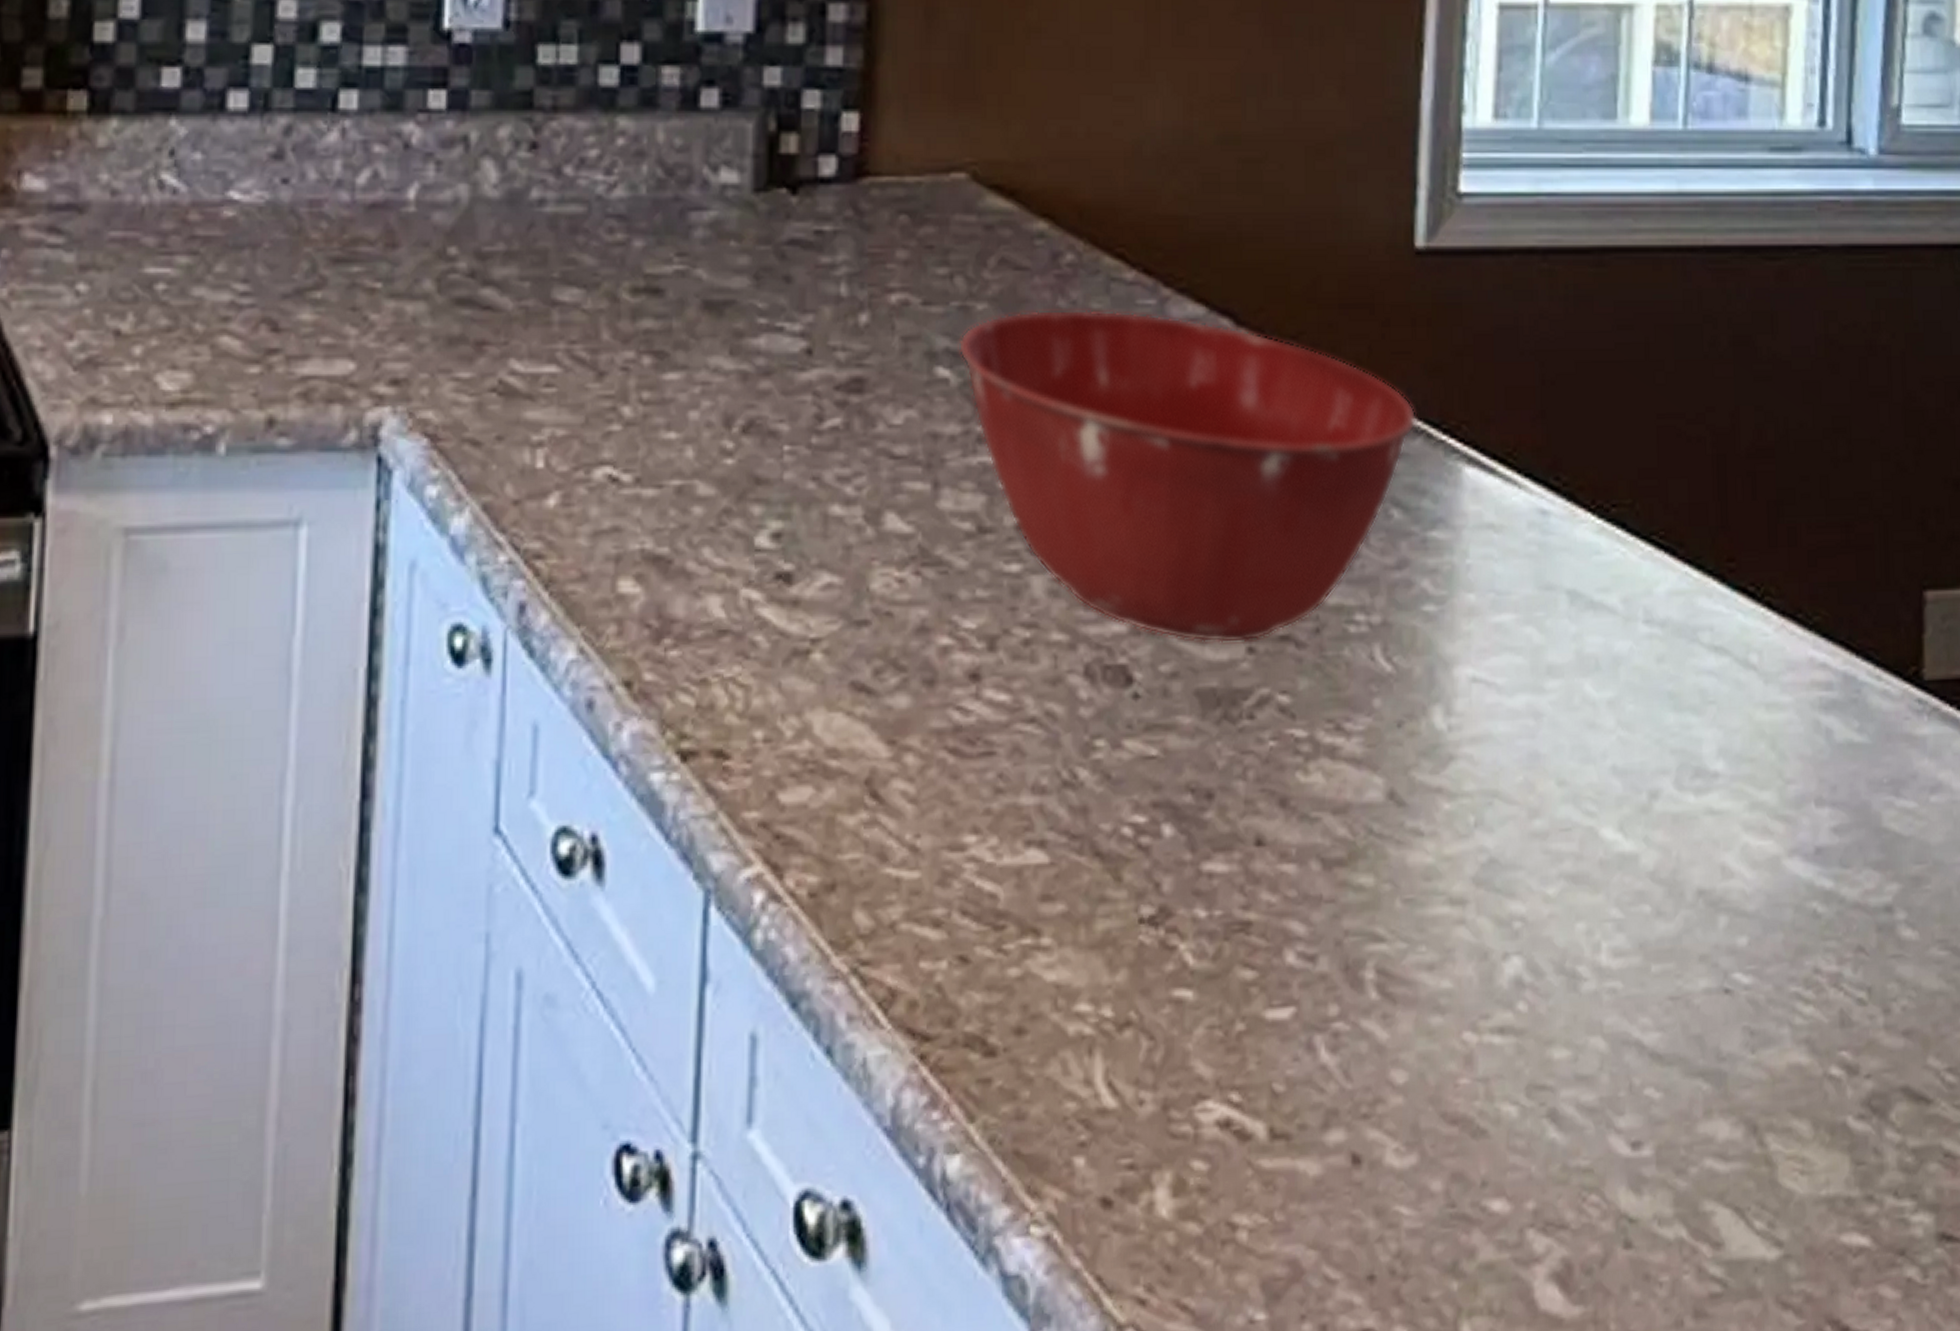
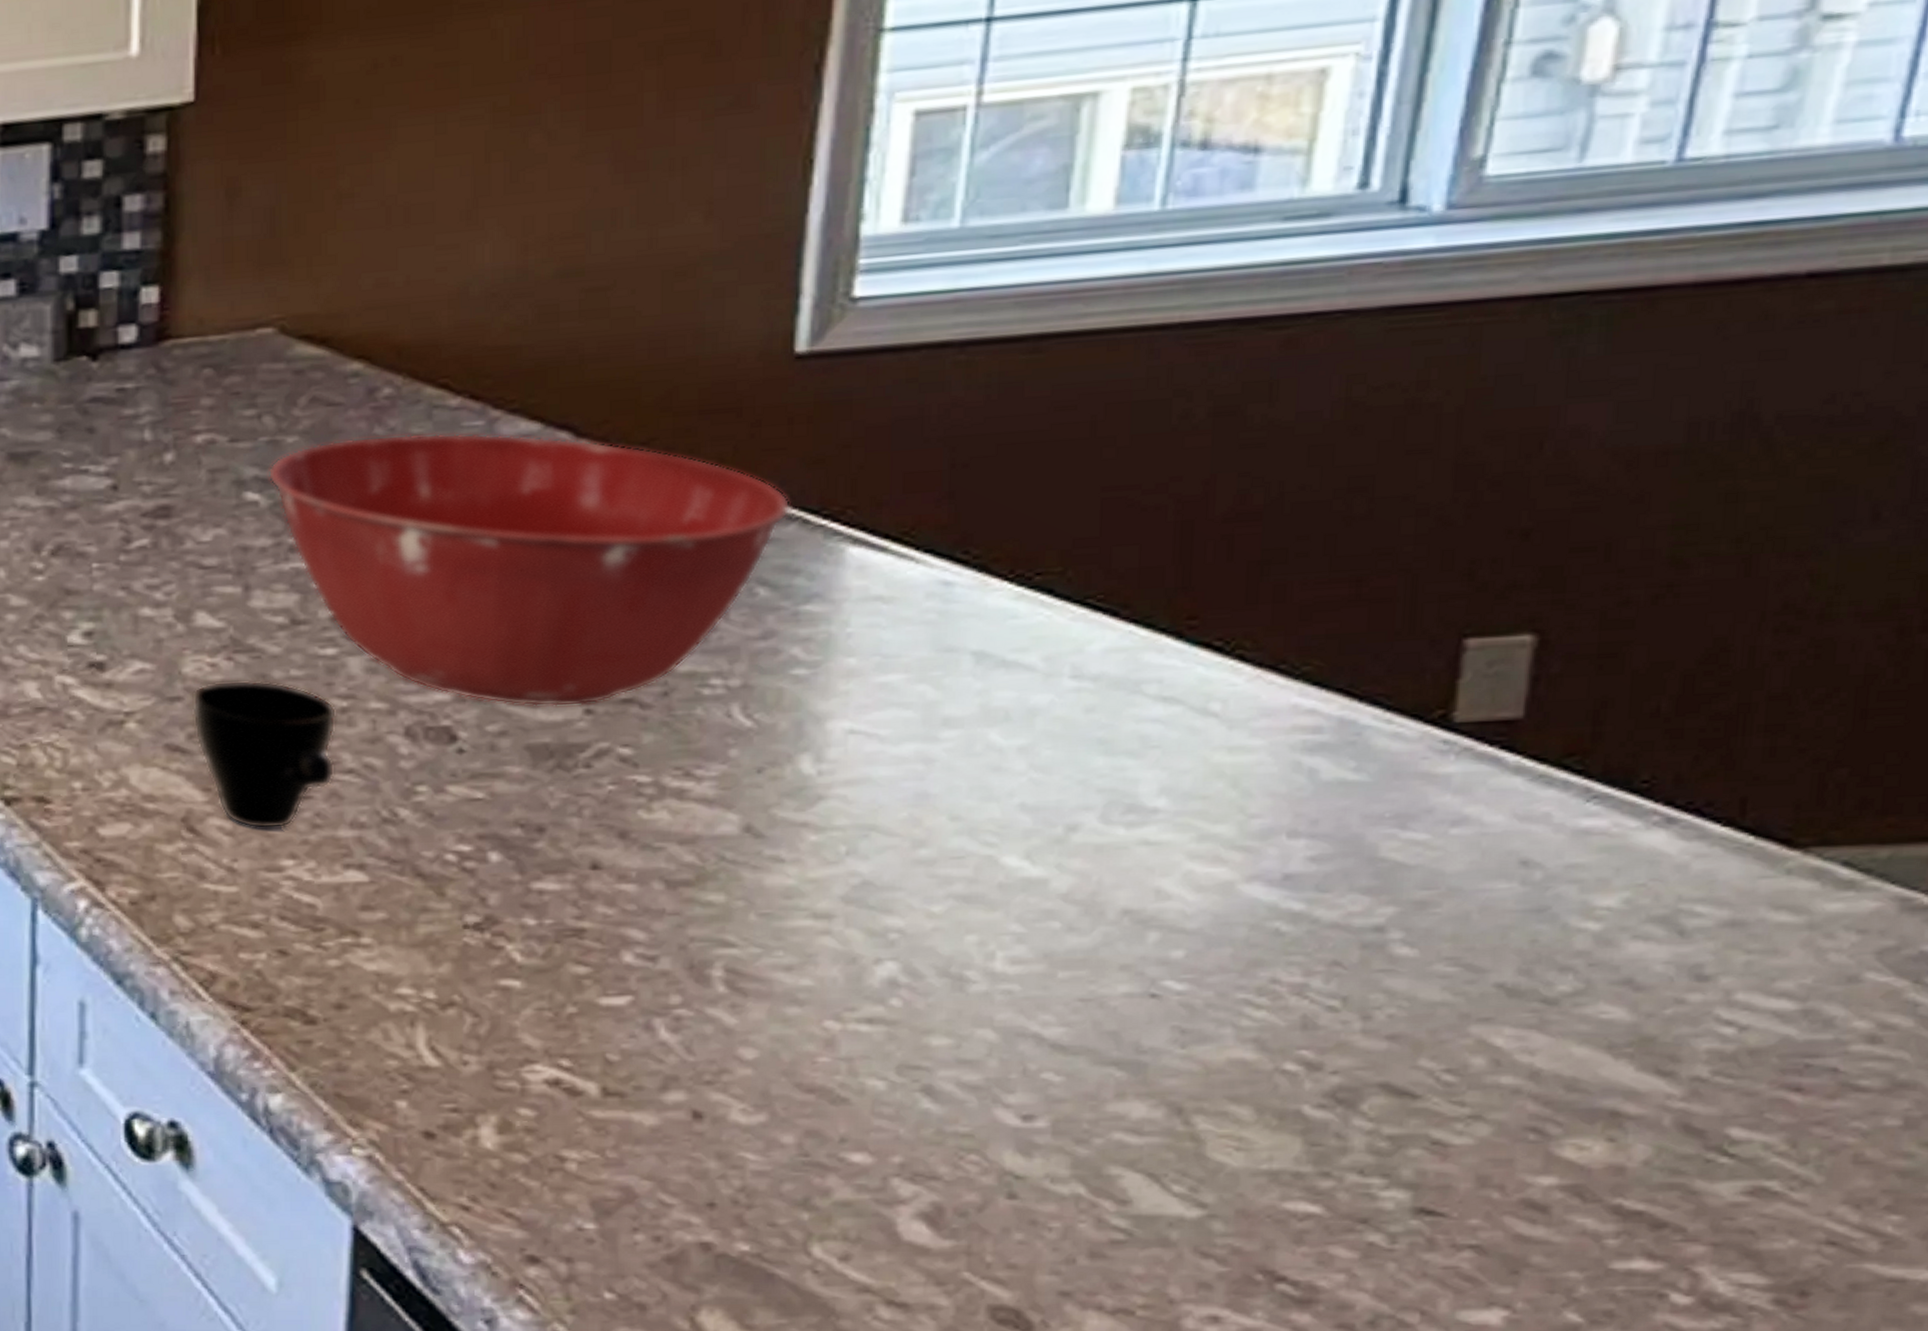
cup: none [878,601,1021,795] -> present [191,680,337,829]

